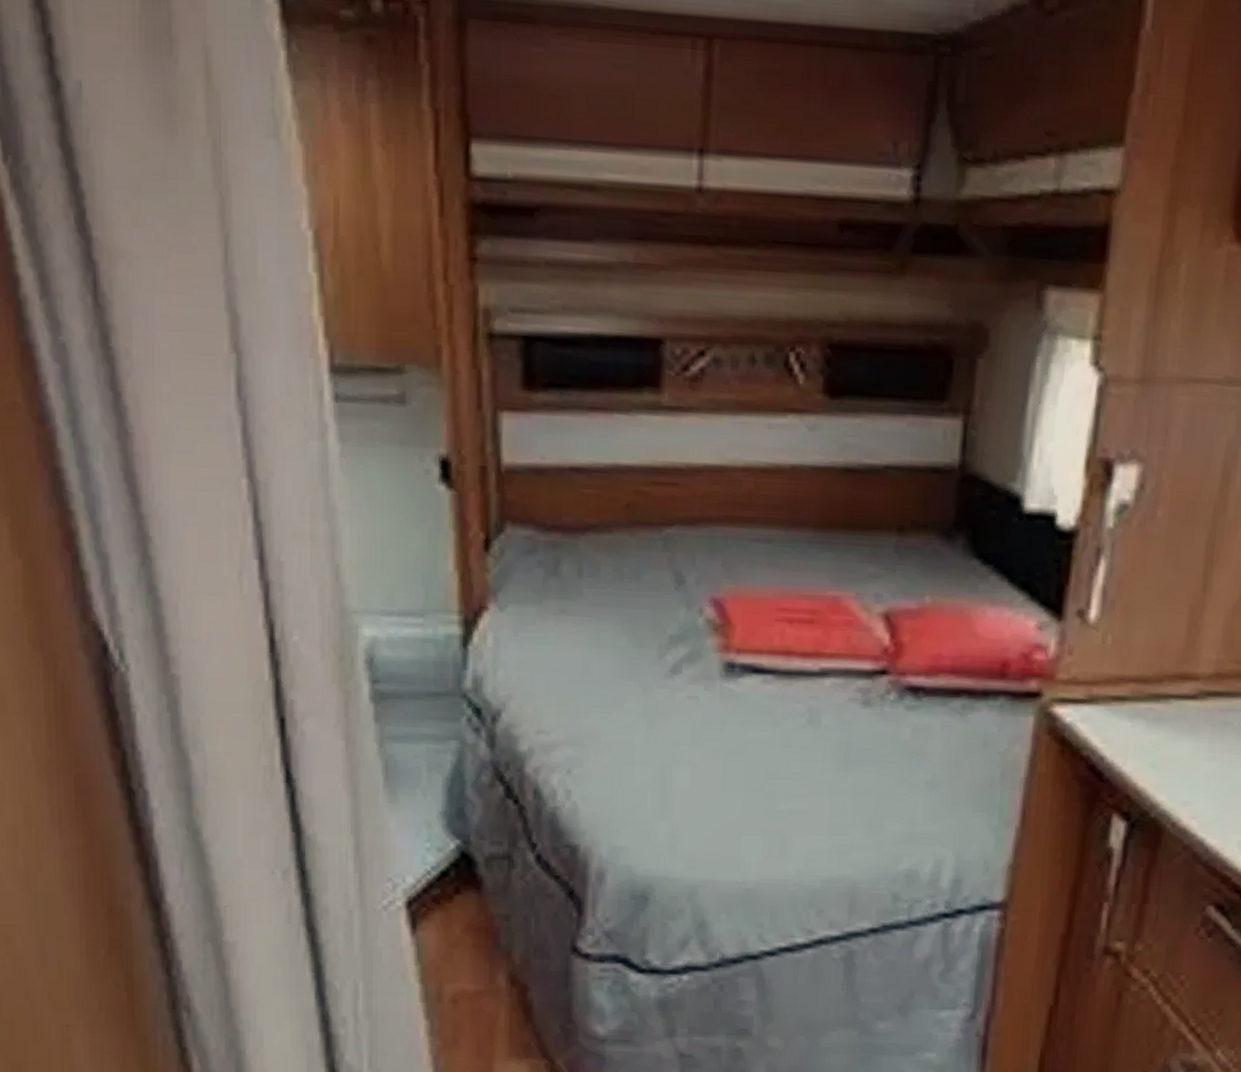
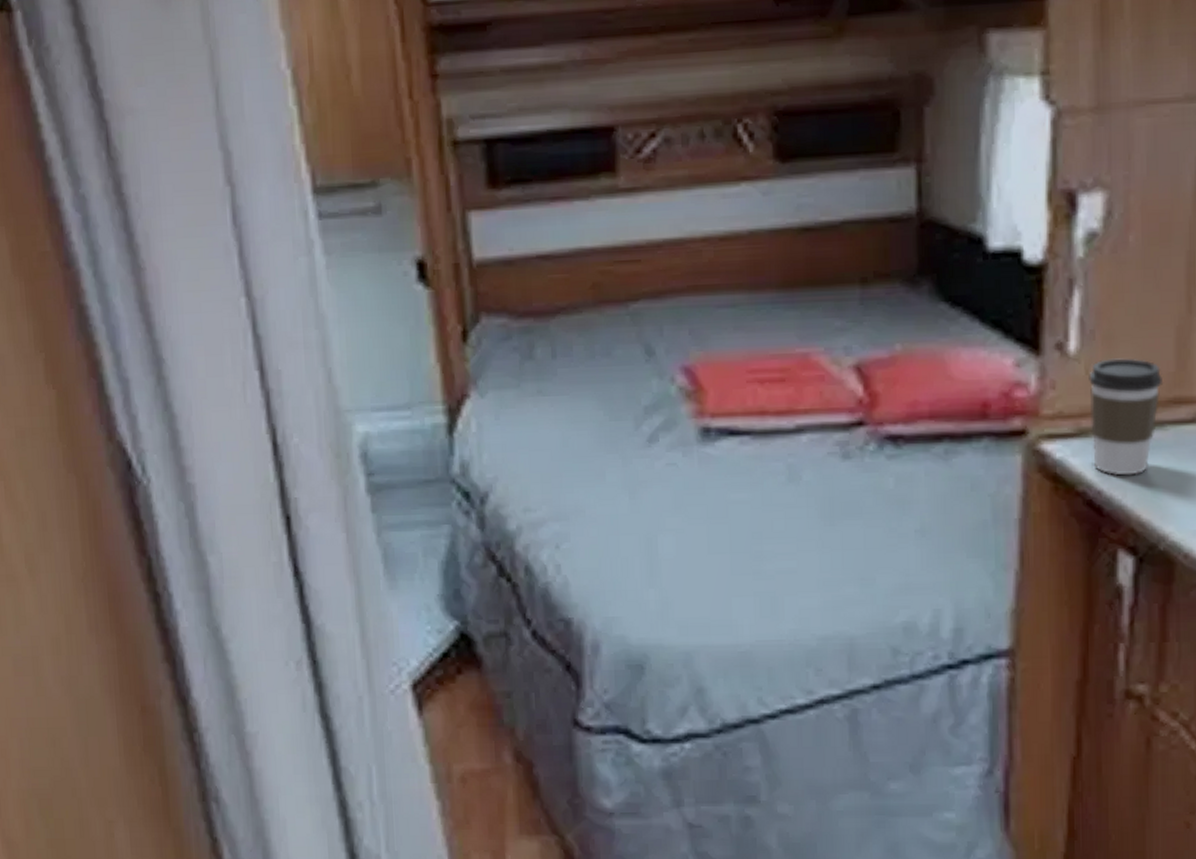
coffee cup: none [1099,629,1173,744] -> present [1089,358,1164,476]

